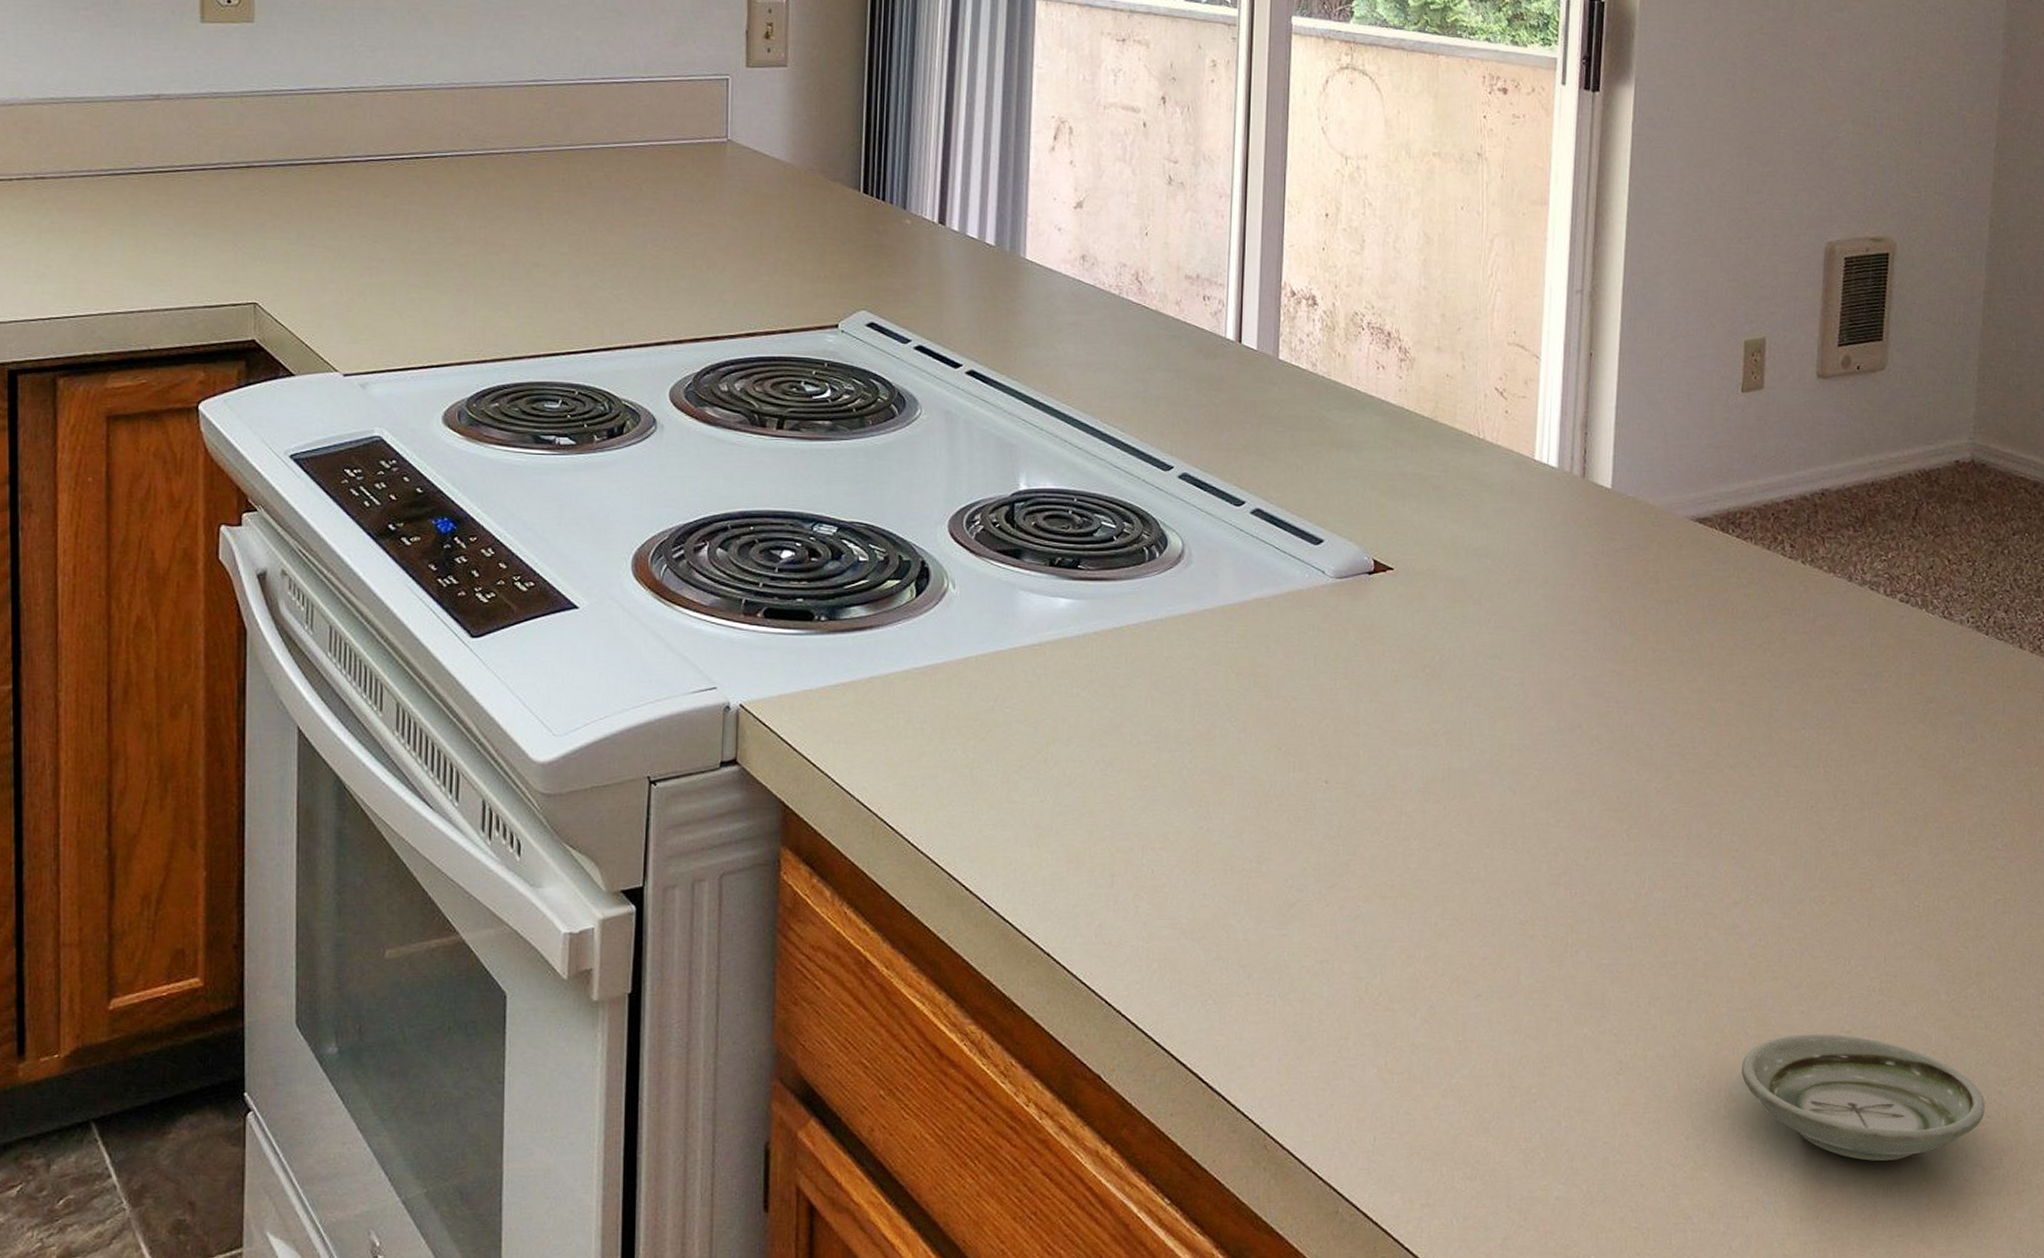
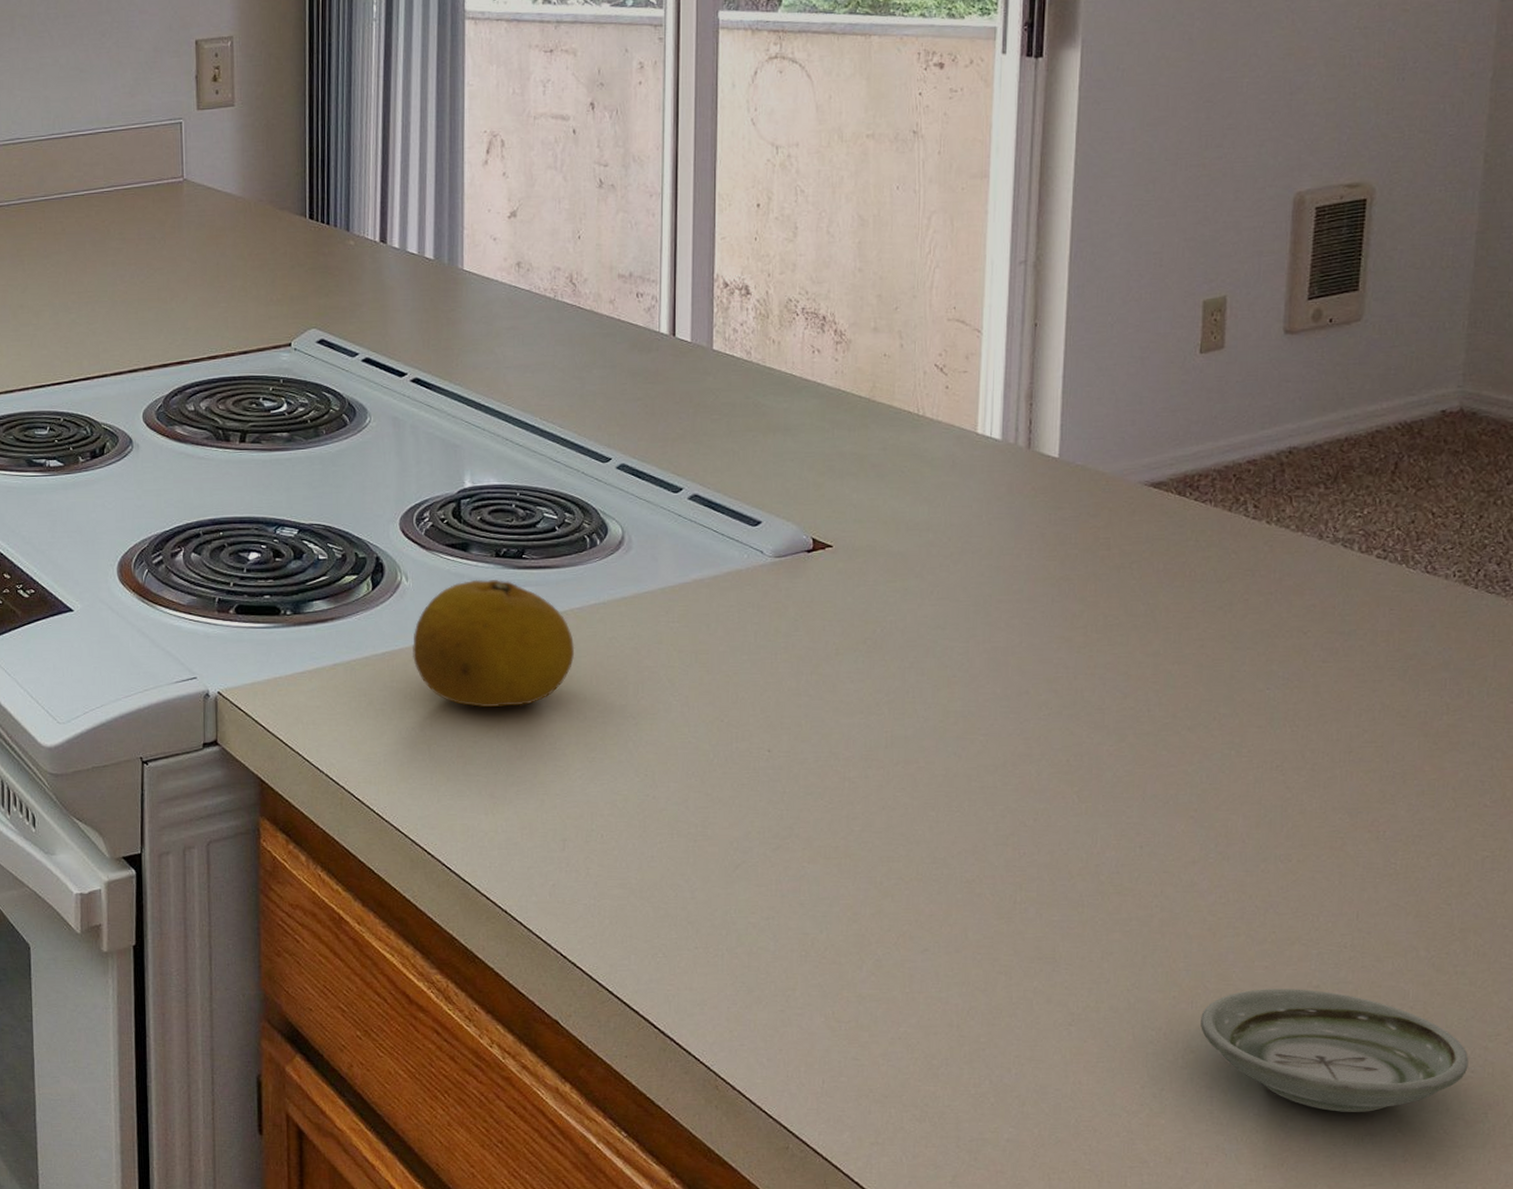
fruit: none [957,589,1130,728] -> present [413,579,575,707]

